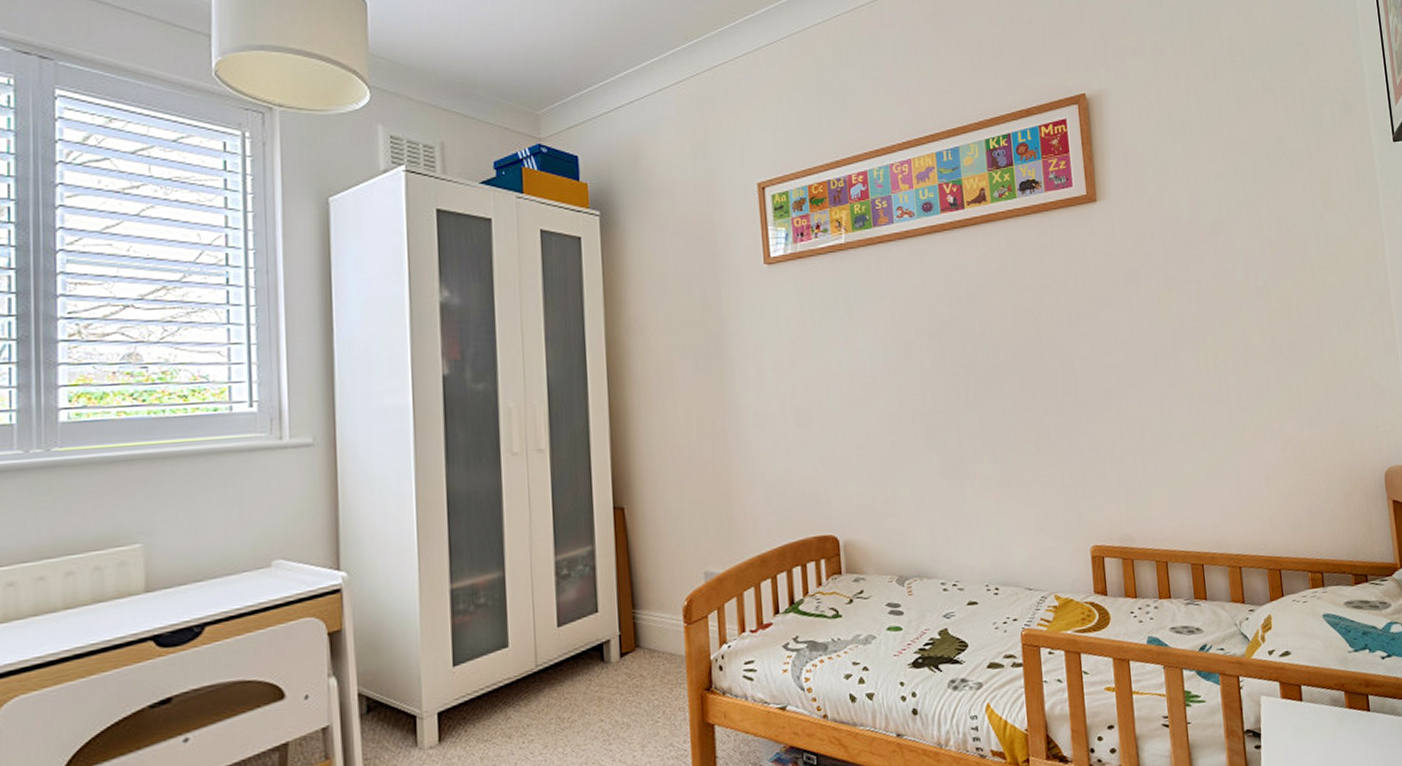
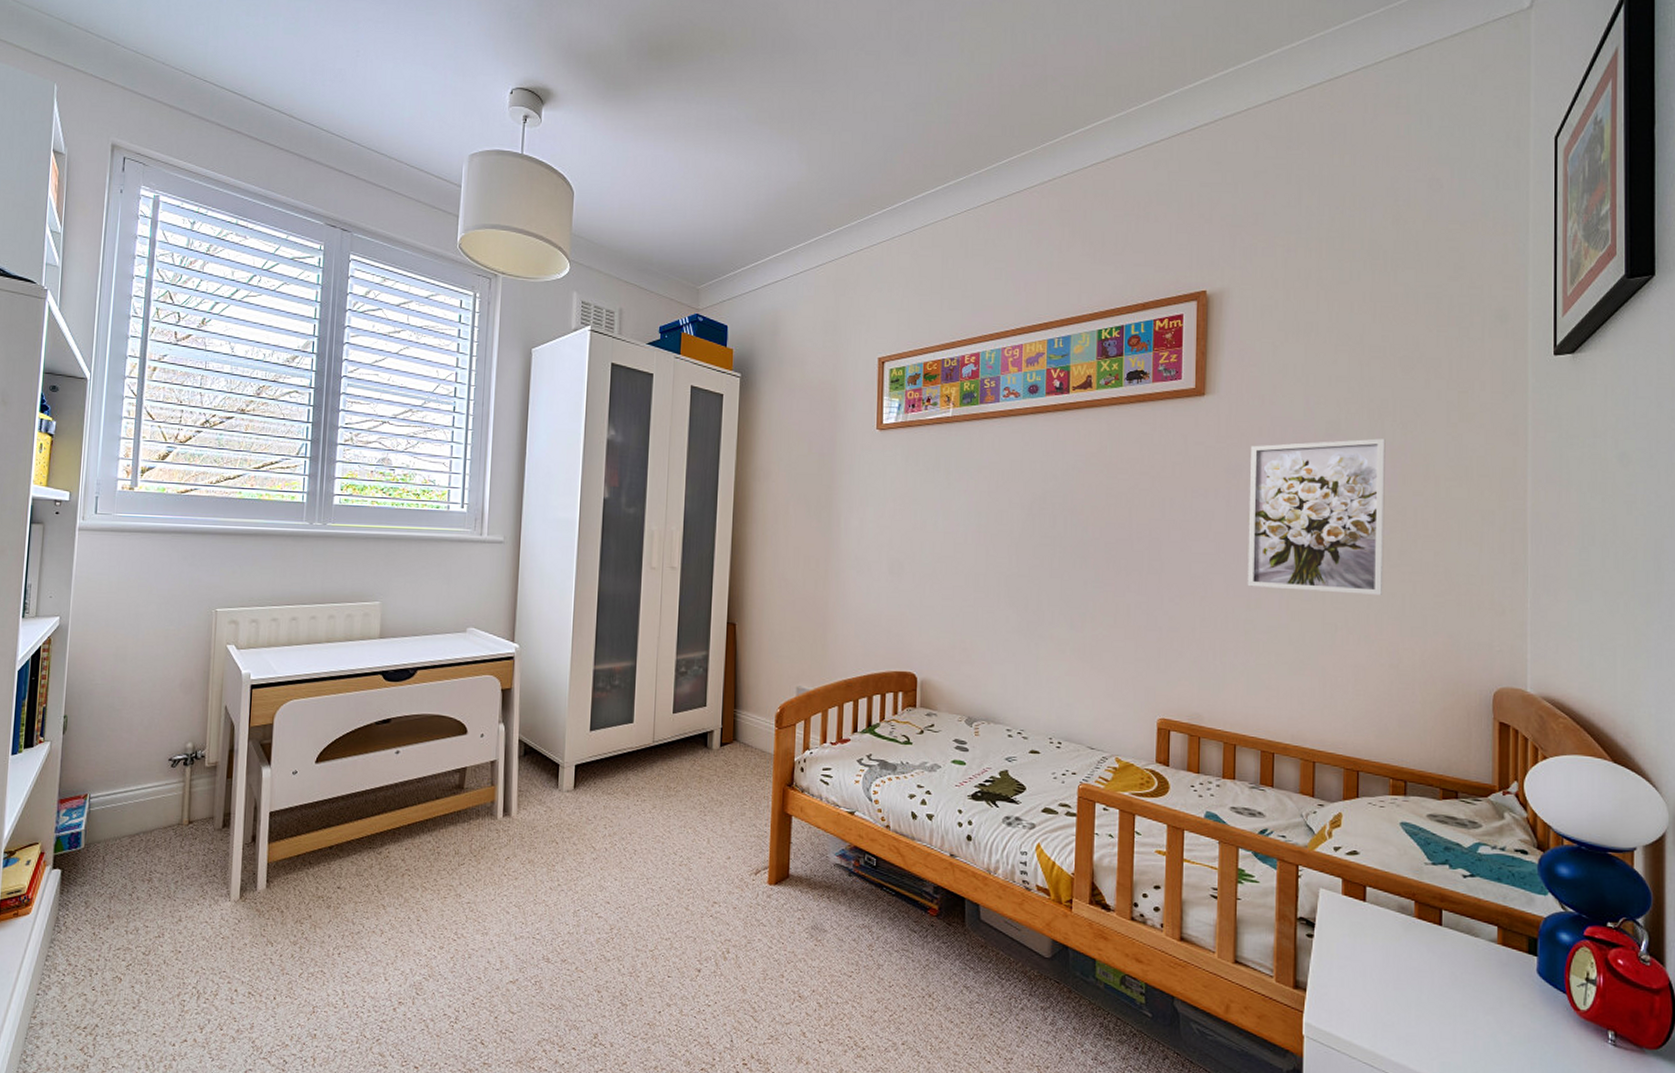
wall art: none [1145,233,1280,396] -> present [1247,438,1385,595]

